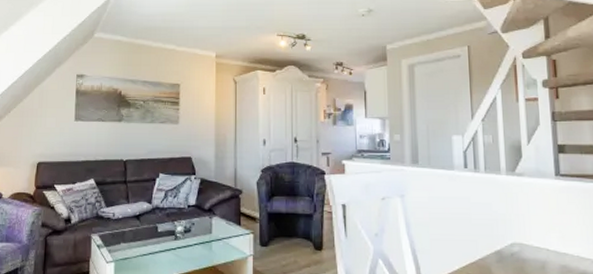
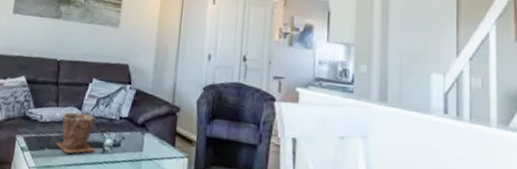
plant pot: none [131,206,168,245] -> present [56,111,97,154]

